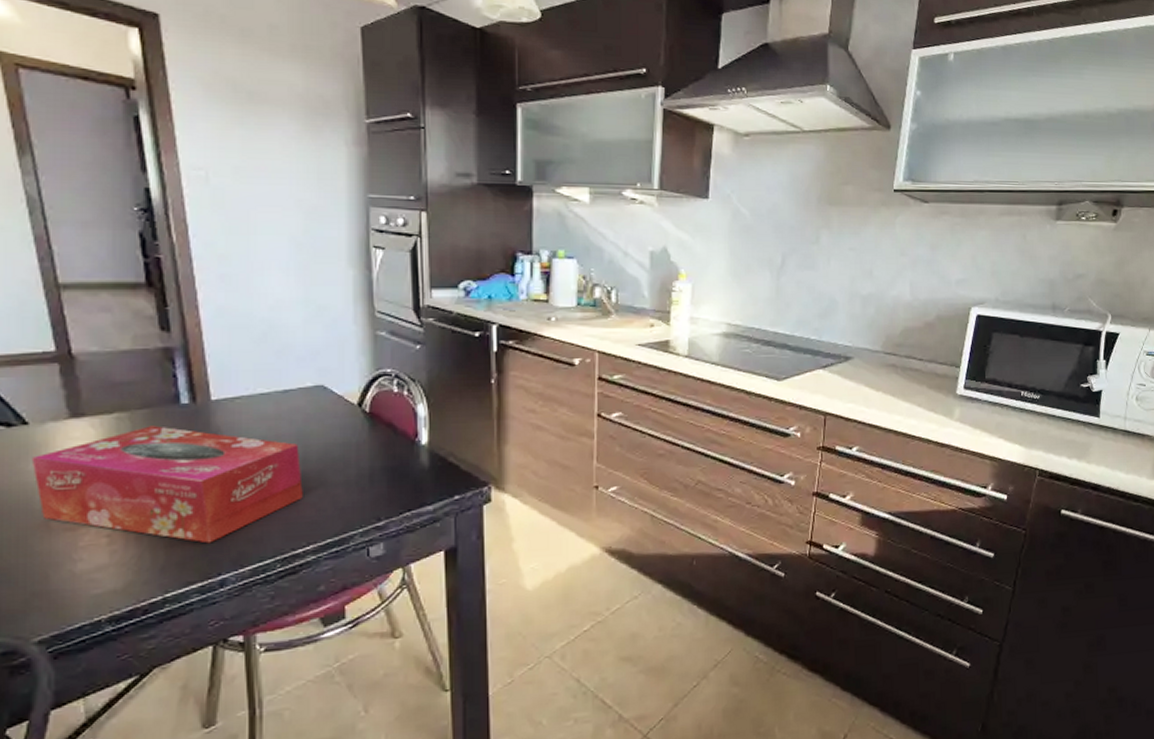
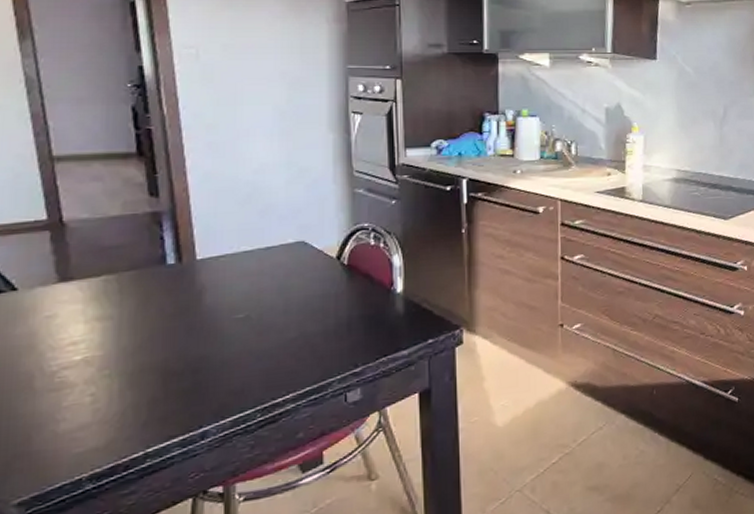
tissue box: present [31,425,303,544] -> none [18,286,283,398]

